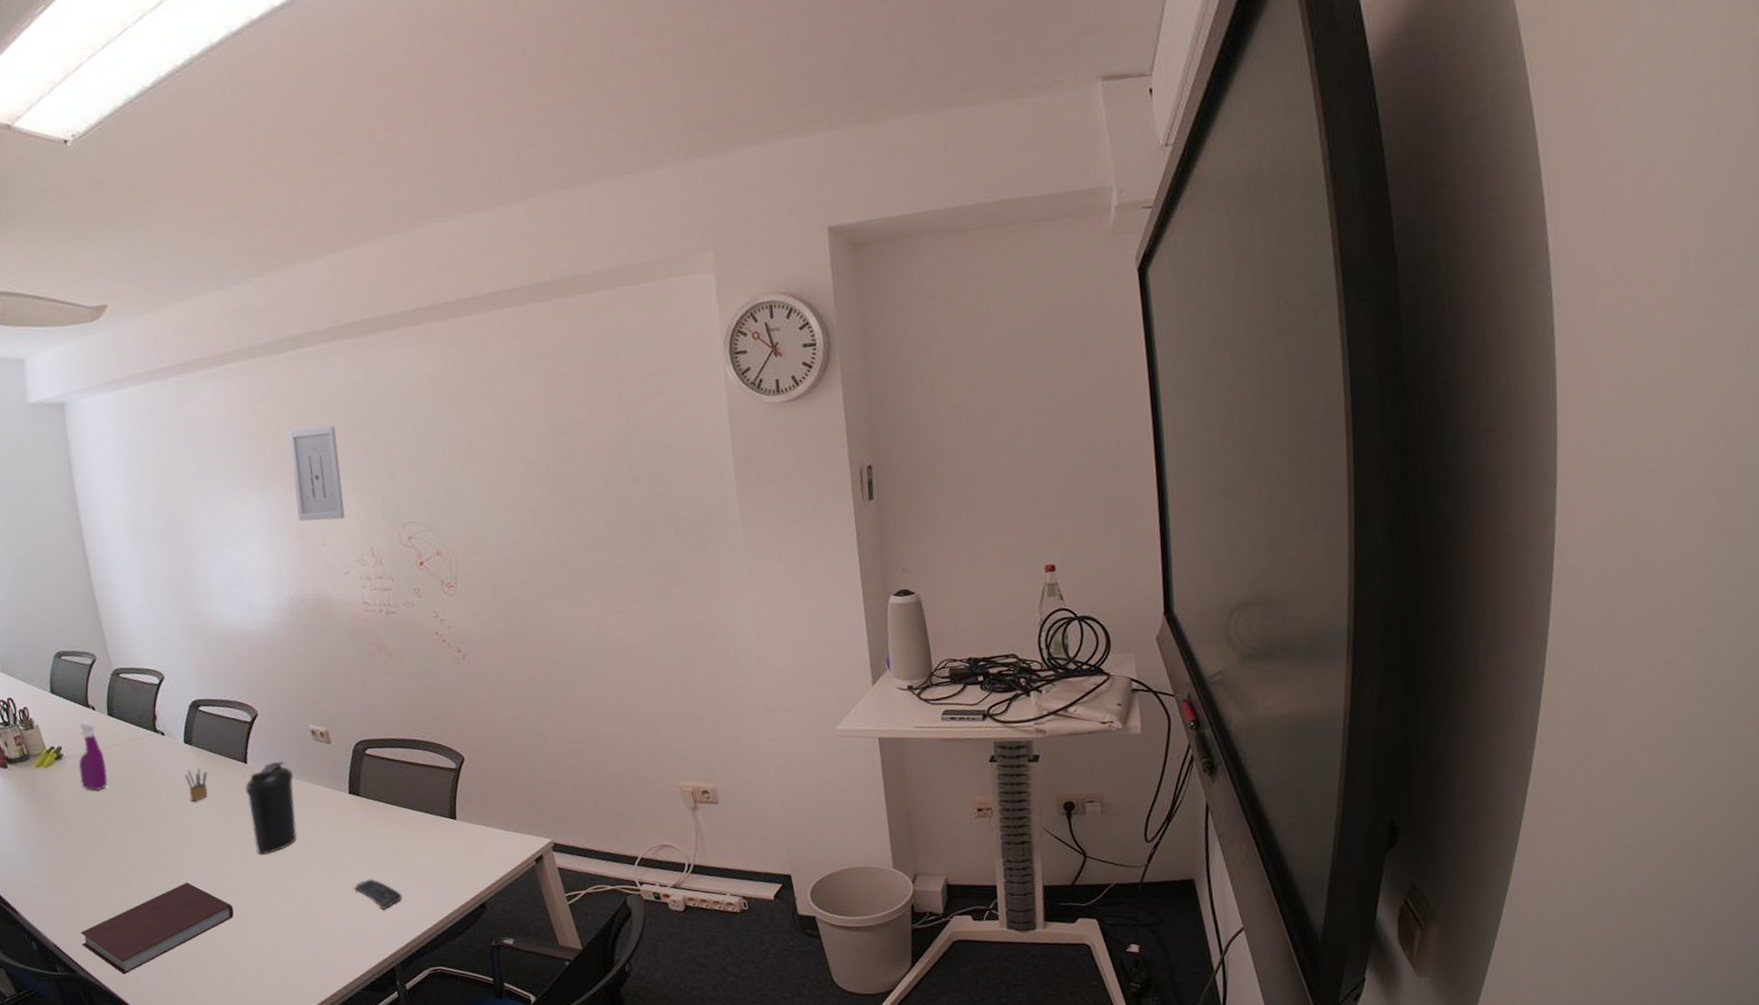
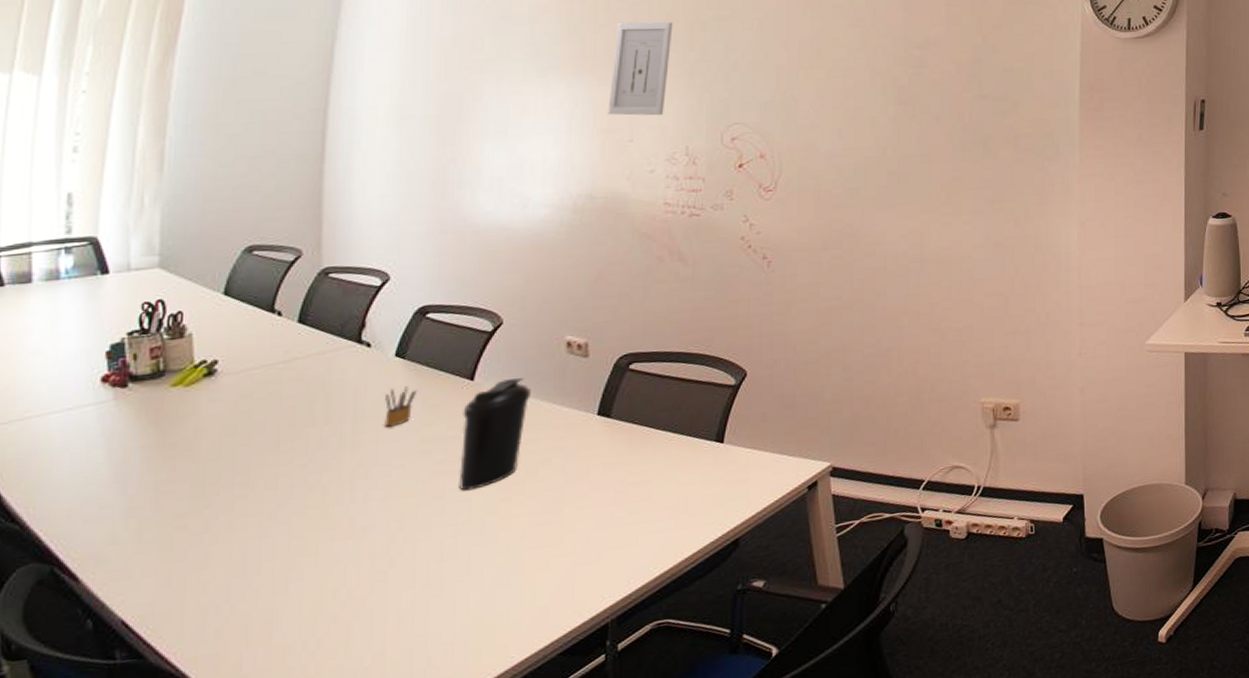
spray bottle: present [78,721,108,791] -> none [232,329,277,416]
notebook: present [80,882,234,975] -> none [166,529,408,657]
remote control: present [353,879,403,910] -> none [576,515,639,553]

